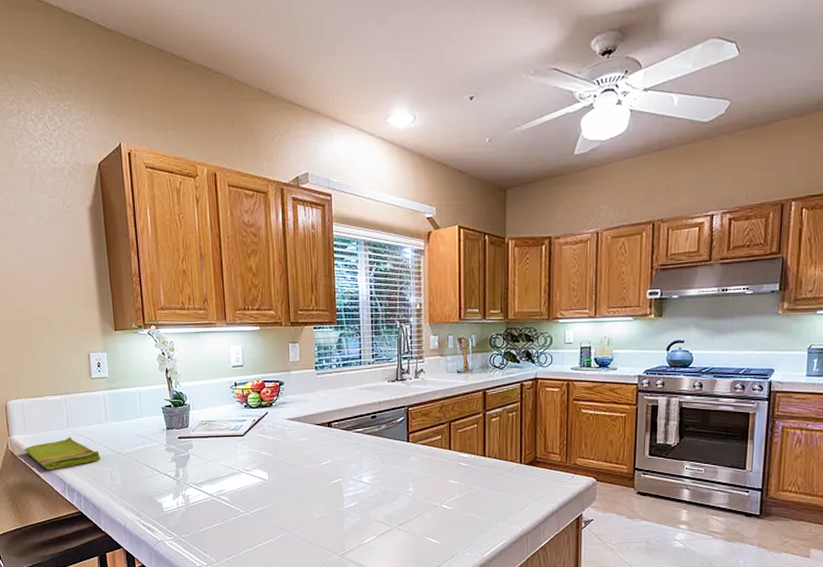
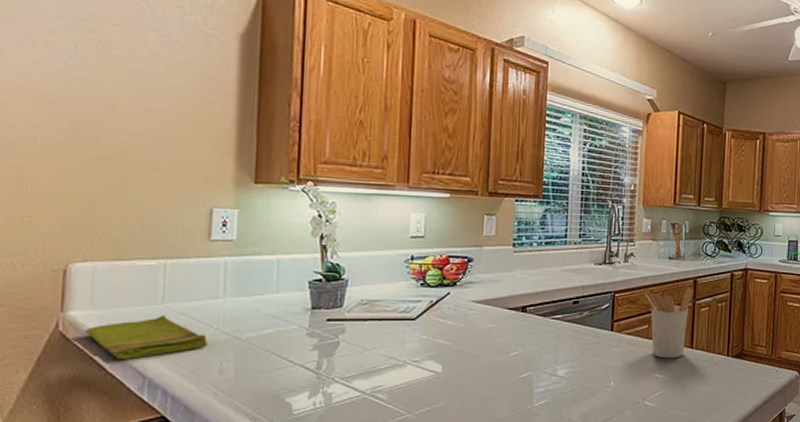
utensil holder: none [436,400,484,466] -> present [644,288,694,359]

